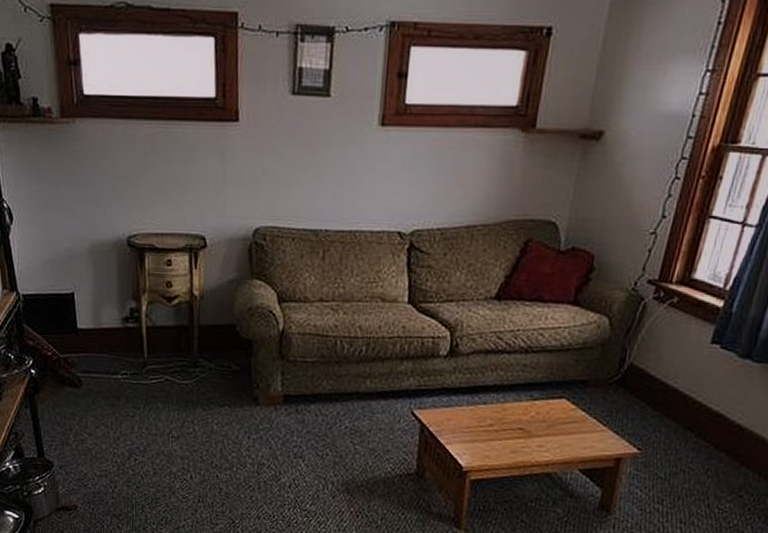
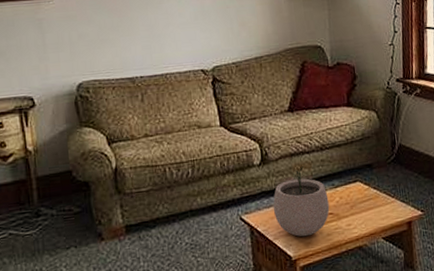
plant pot: none [451,368,522,449] -> present [273,166,330,237]

